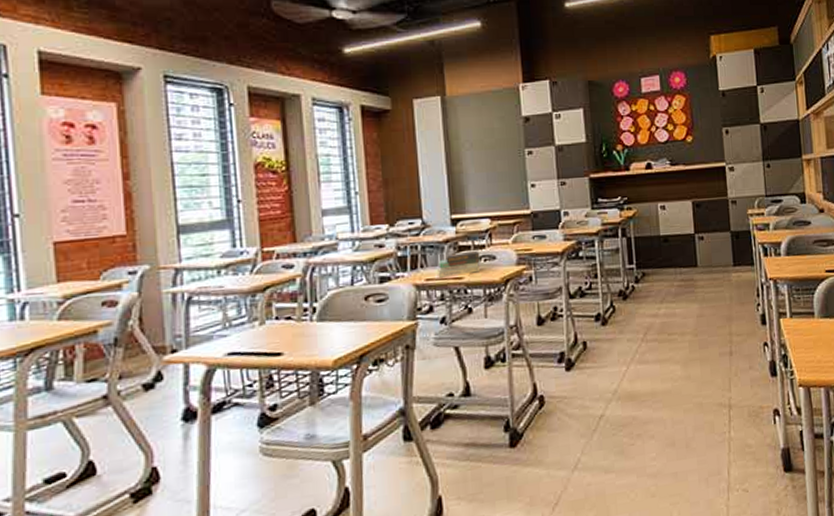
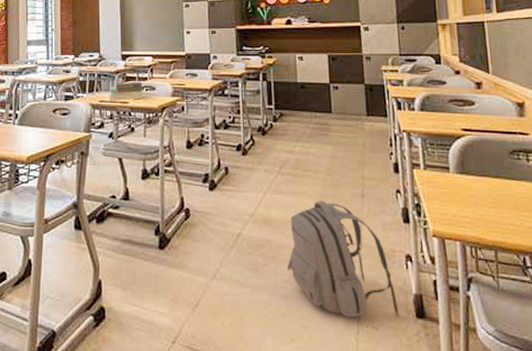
backpack: none [655,364,768,485] -> present [287,200,399,318]

